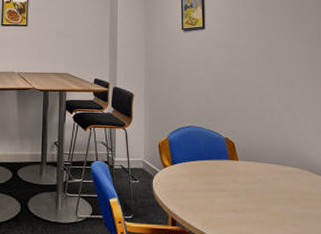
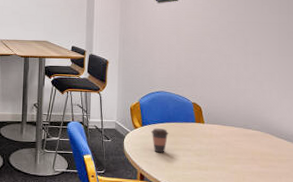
coffee cup: none [181,167,201,194] -> present [151,128,169,153]

